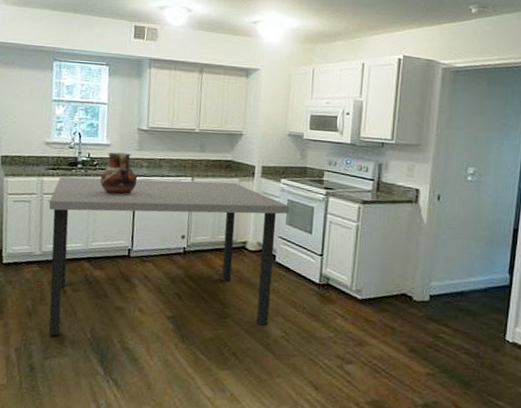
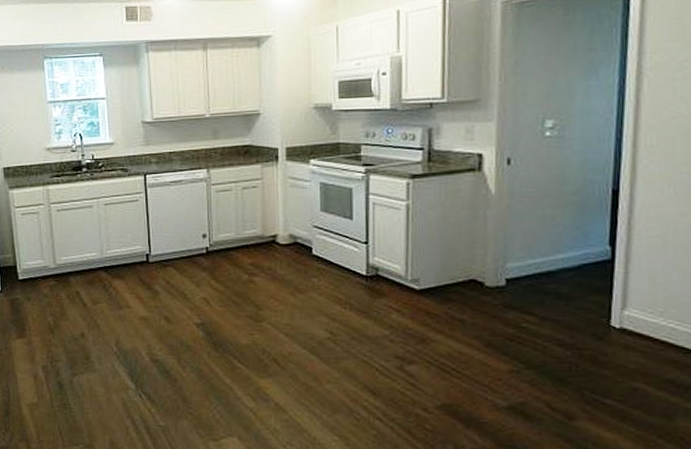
dining table: present [48,177,291,336] -> none [57,169,324,351]
ceramic pot: present [100,152,137,196] -> none [108,150,147,198]

